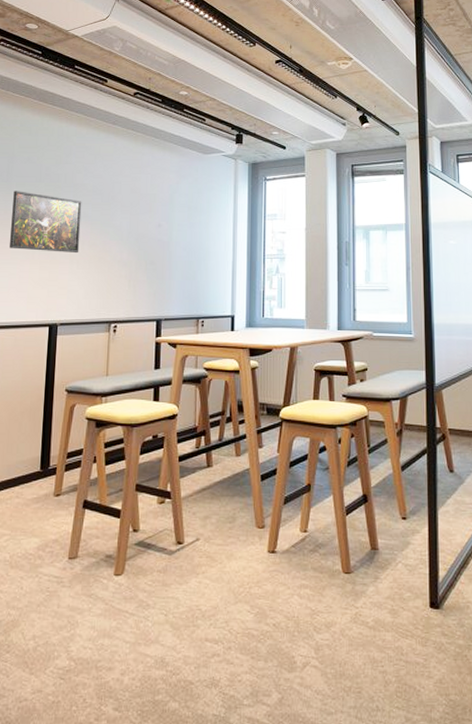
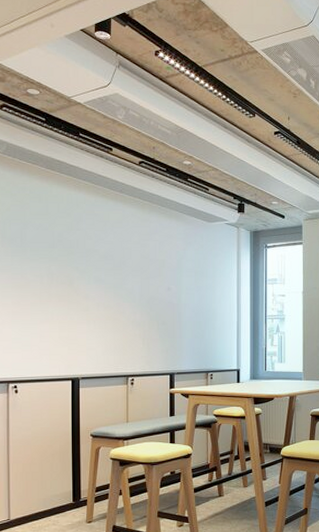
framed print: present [10,191,82,254] -> none [29,256,95,315]

